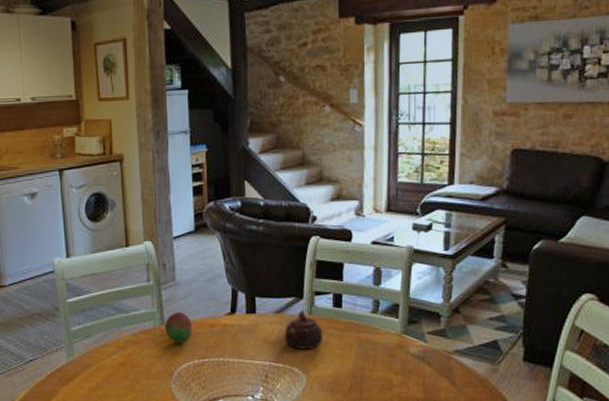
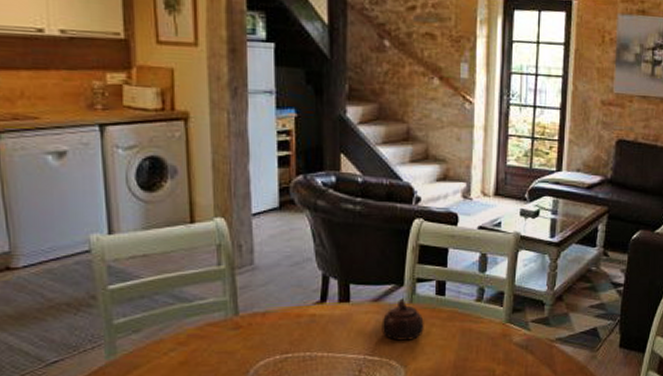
fruit: present [164,312,193,343] -> none [238,301,274,337]

